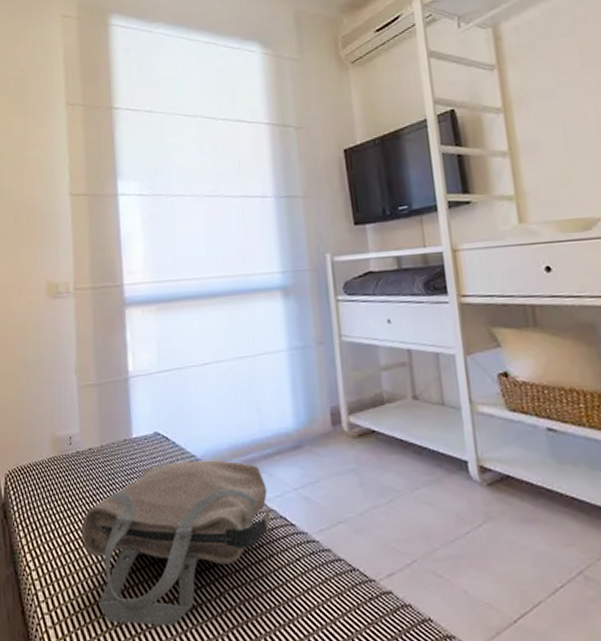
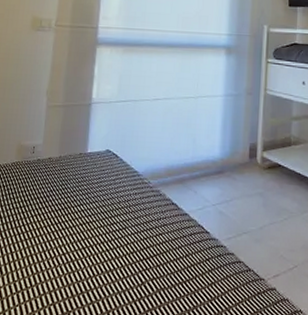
tote bag: present [81,460,271,626] -> none [31,174,192,307]

